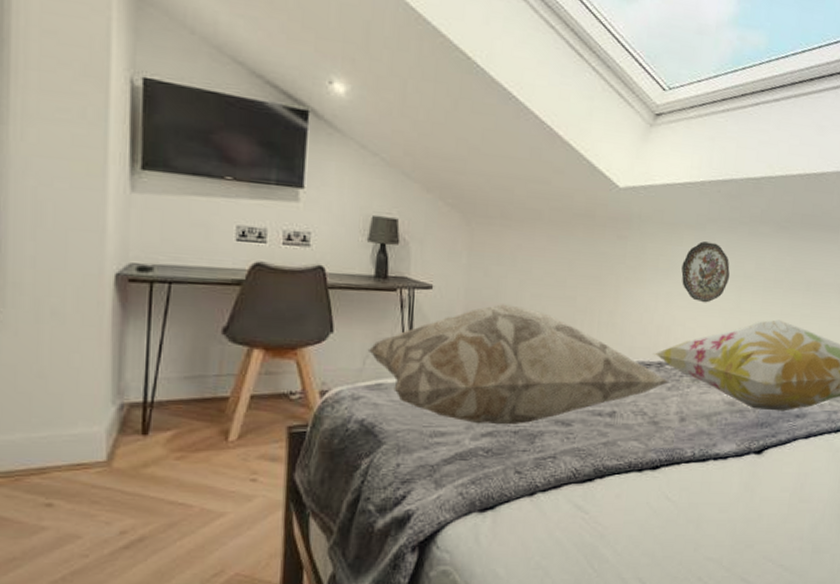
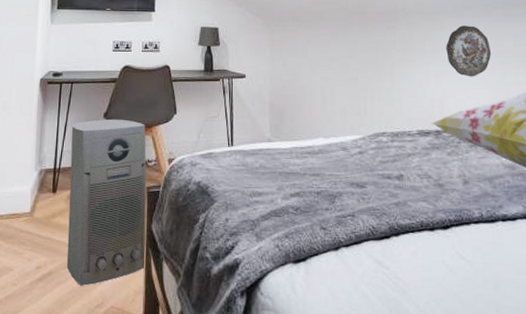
air purifier: none [167,335,288,552] -> present [67,119,147,286]
decorative pillow: present [367,304,669,425] -> none [201,87,448,187]

